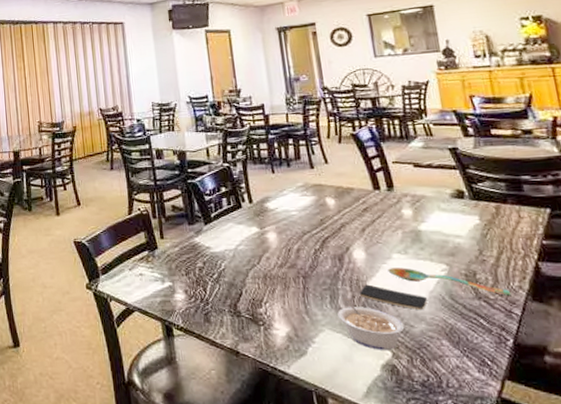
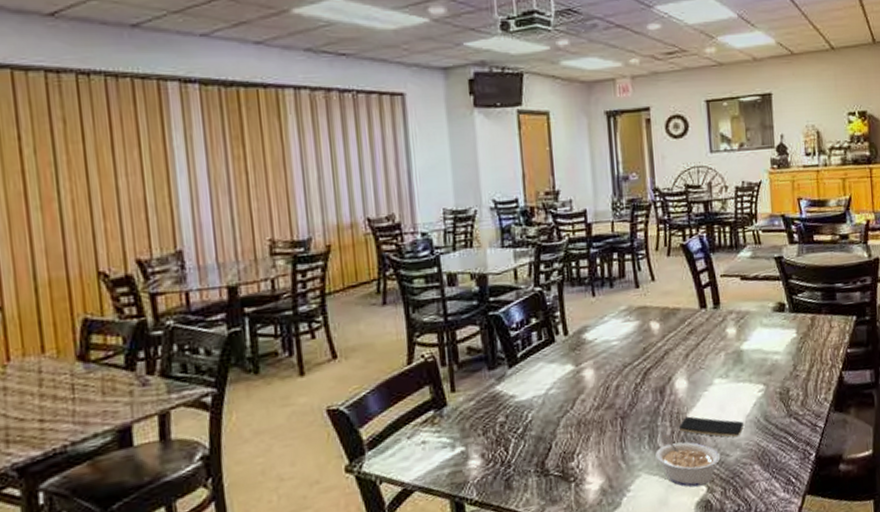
spoon: present [388,268,511,296] -> none [708,392,818,410]

